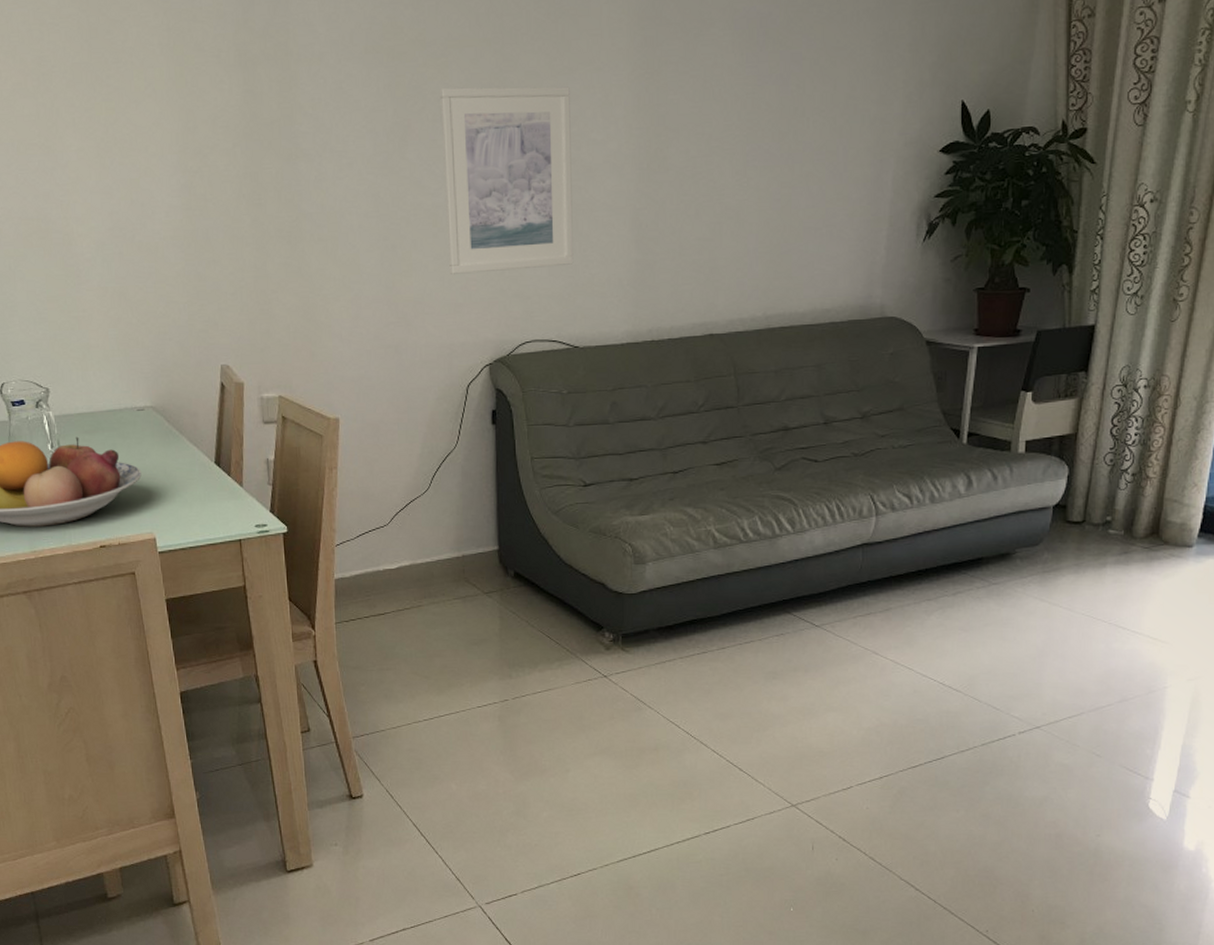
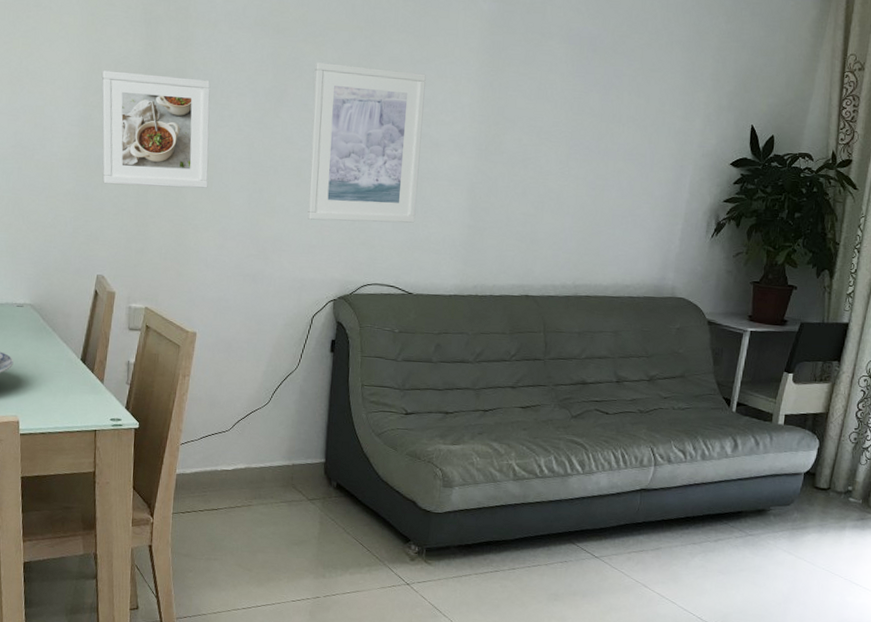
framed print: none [198,125,333,260] -> present [101,70,211,188]

